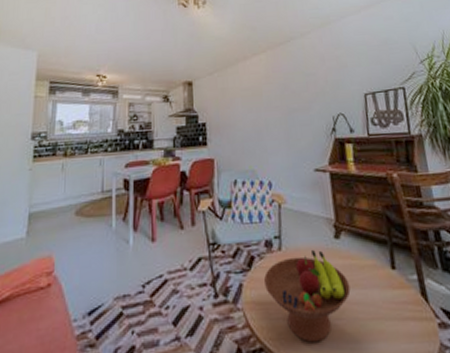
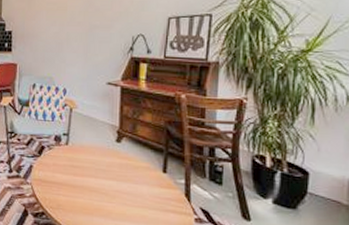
fruit bowl: present [263,249,351,343] -> none [50,147,123,216]

